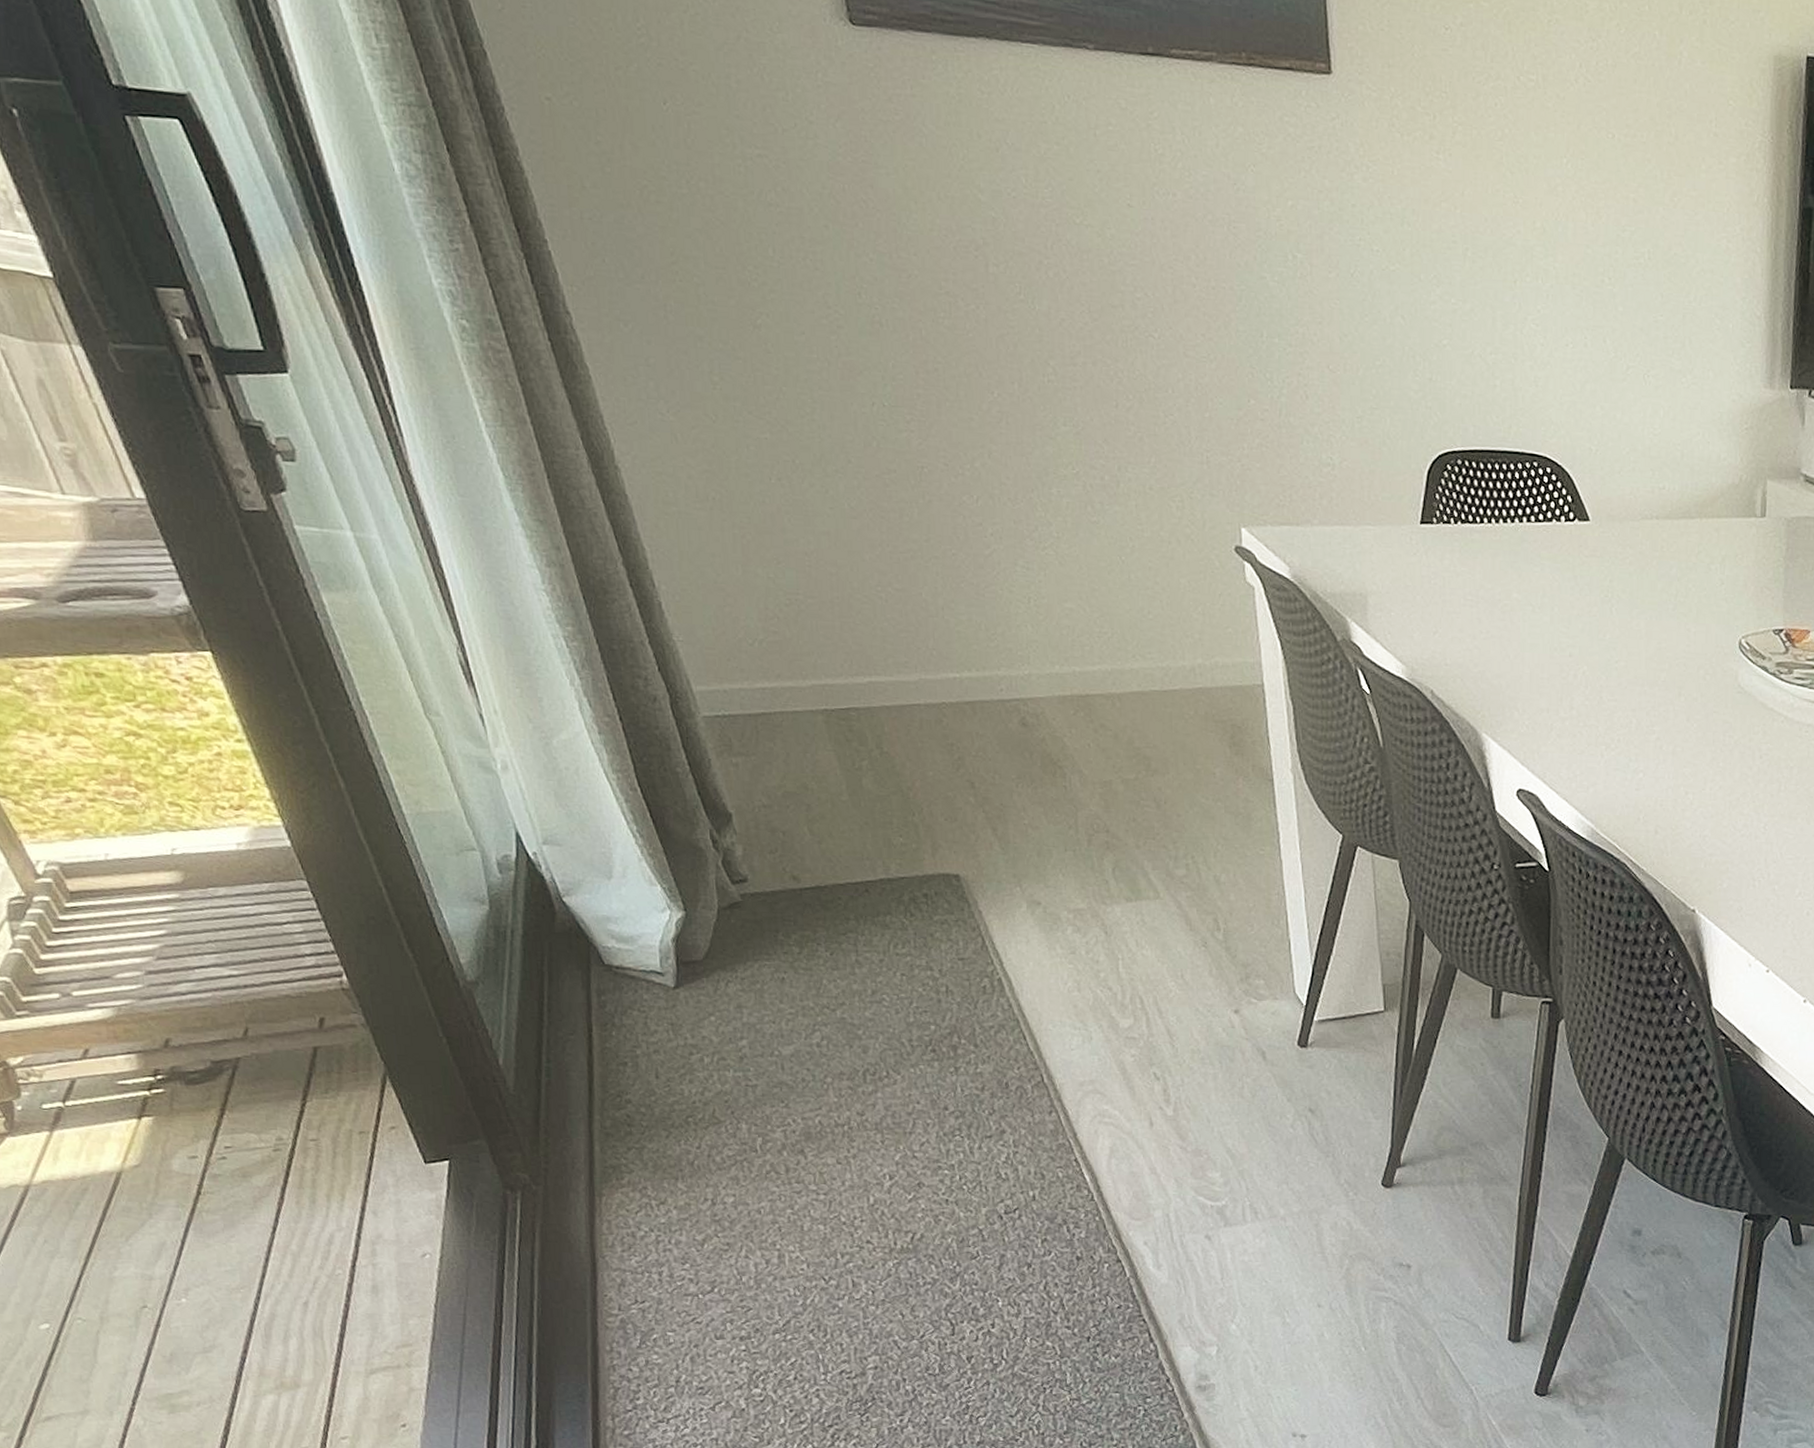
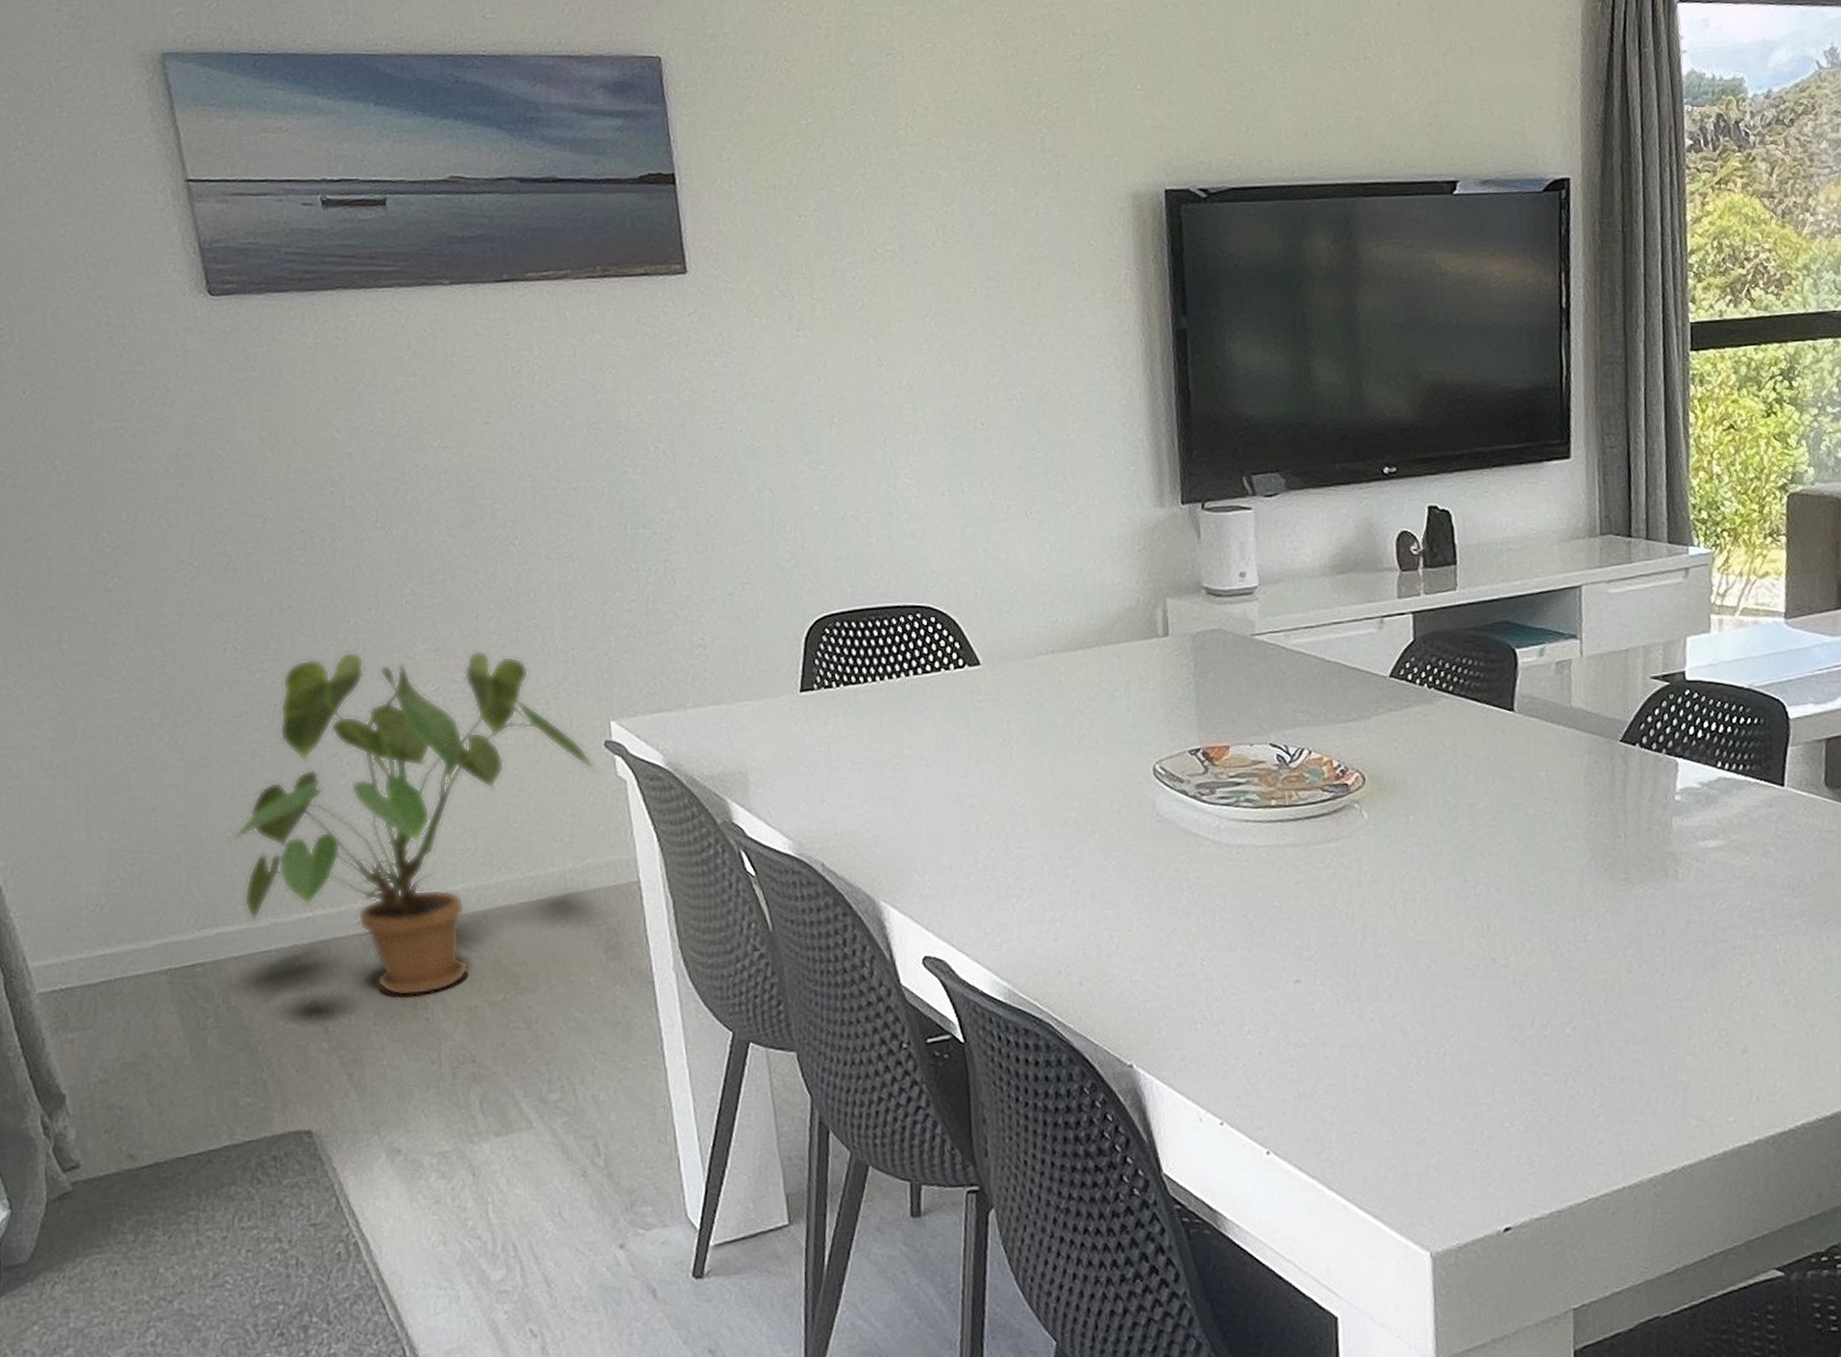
house plant: none [877,423,1230,765] -> present [226,650,601,997]

